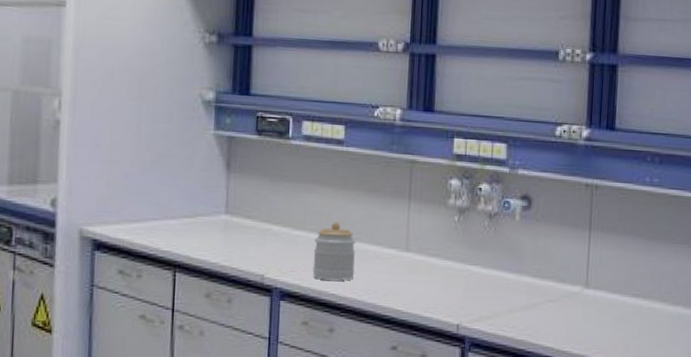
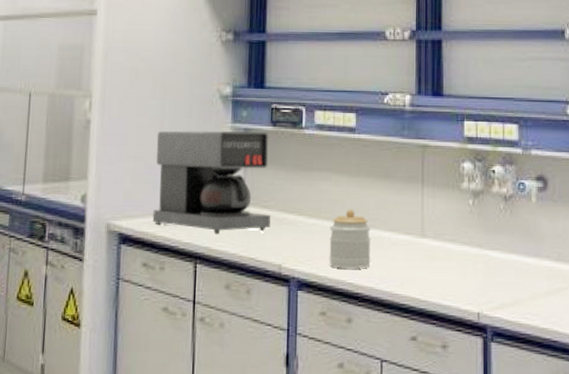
coffee maker: none [129,135,255,244] -> present [152,130,271,235]

